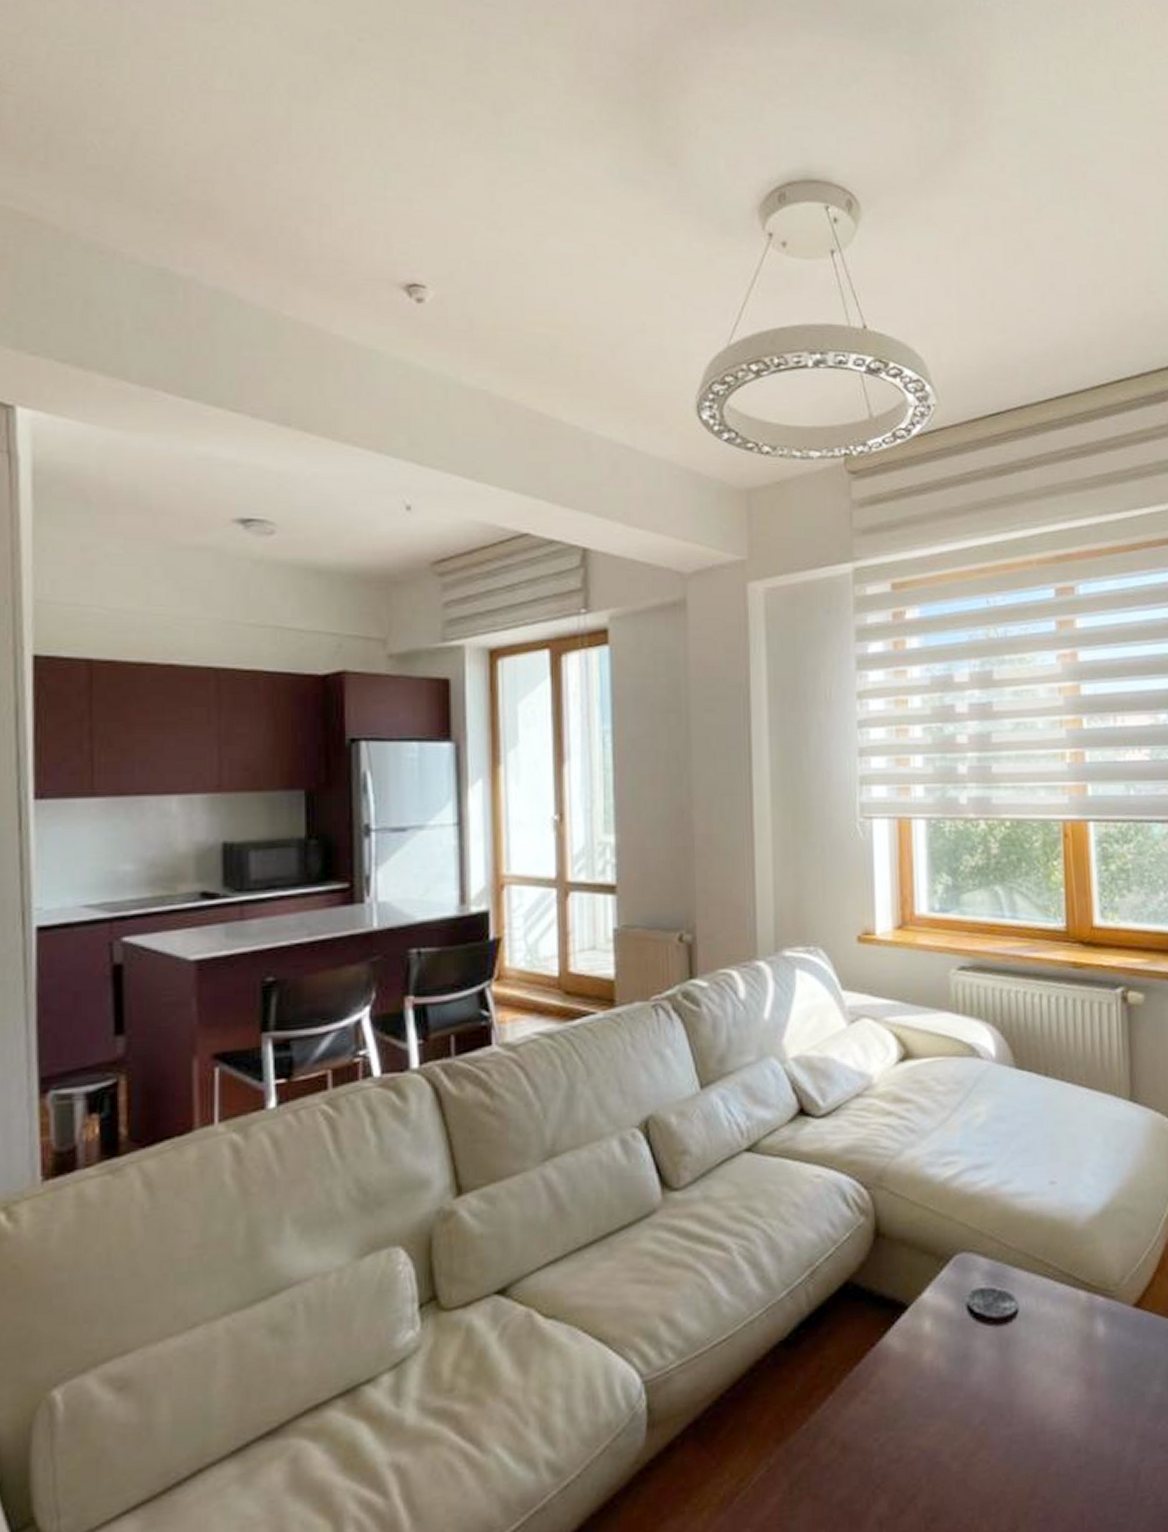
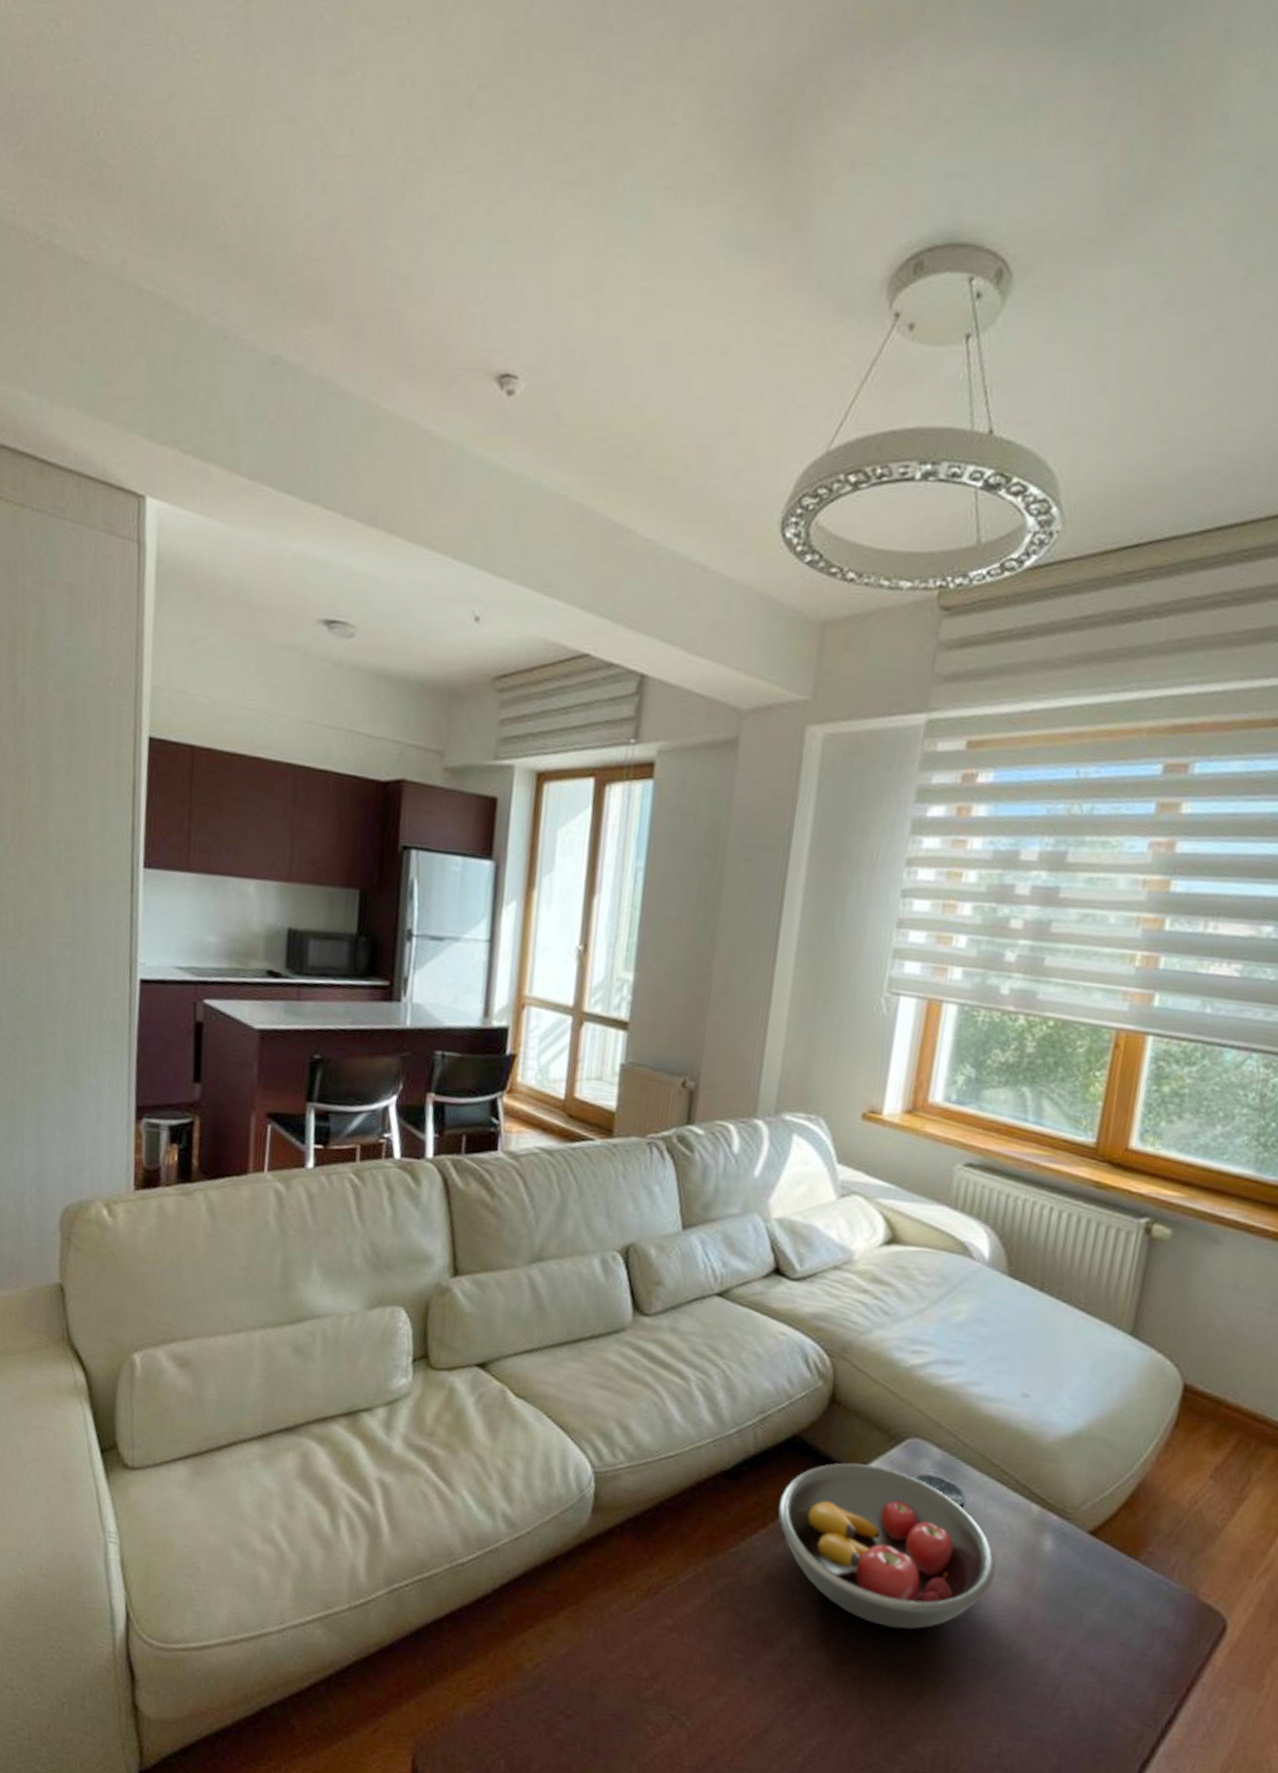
fruit bowl: none [842,1292,1059,1465] -> present [778,1462,996,1629]

